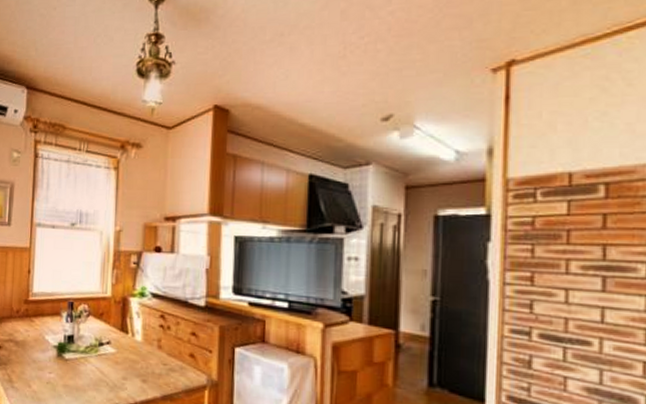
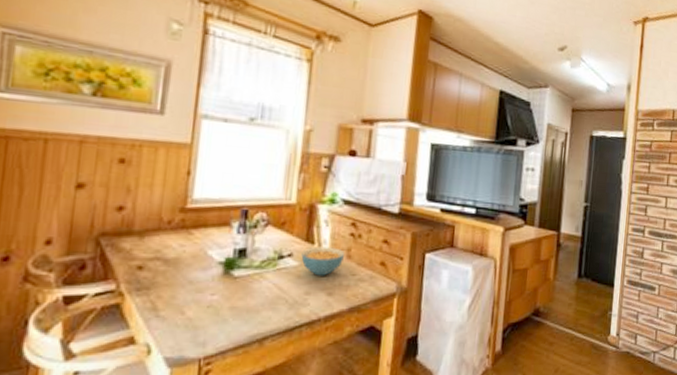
cereal bowl: none [118,336,155,364] -> present [301,247,344,276]

